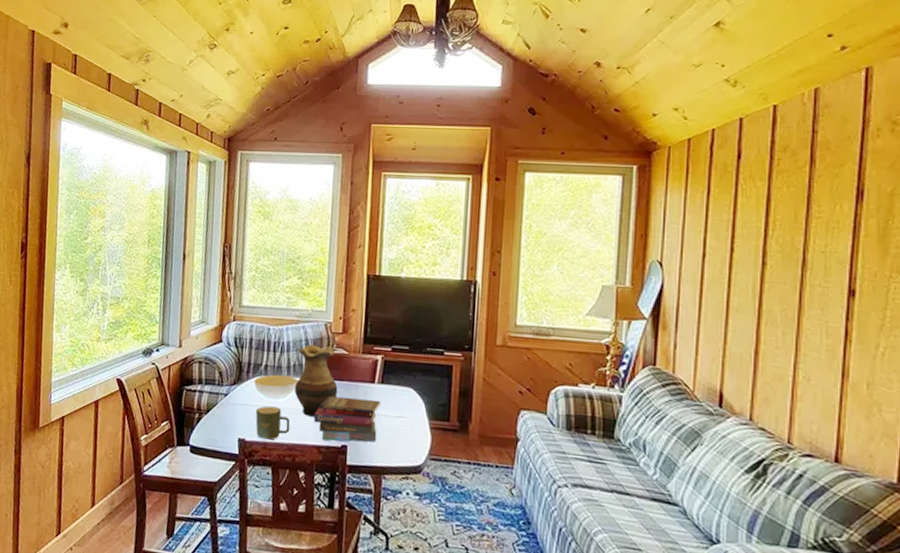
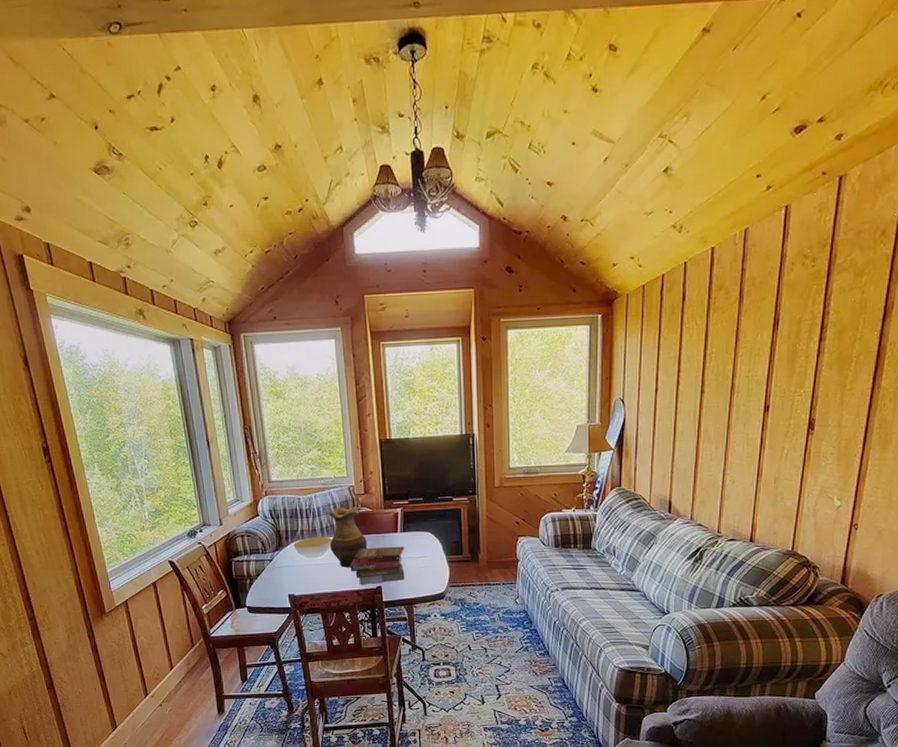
mug: present [255,406,291,440] -> none [300,564,331,592]

